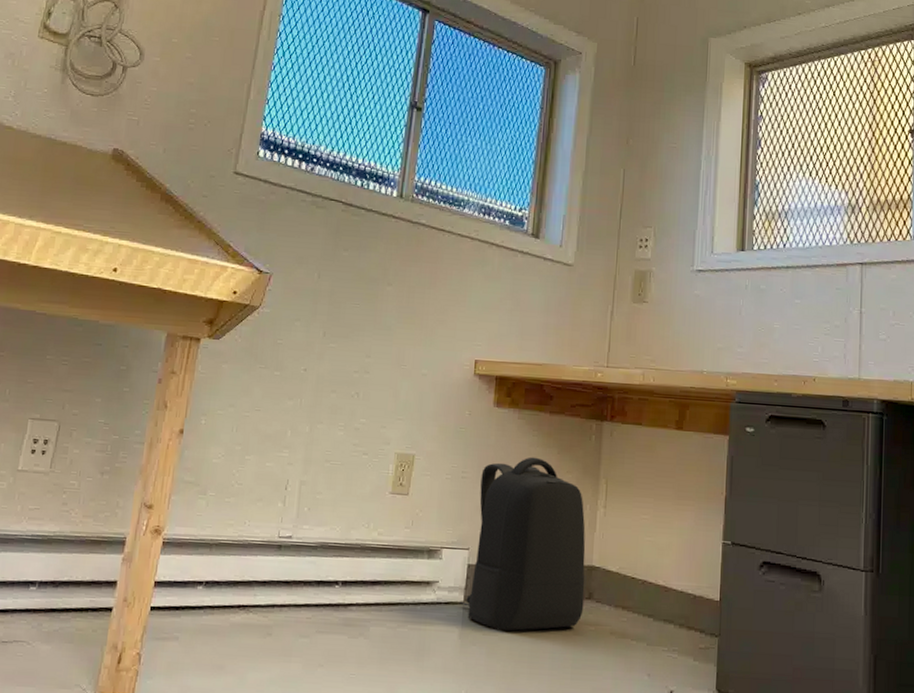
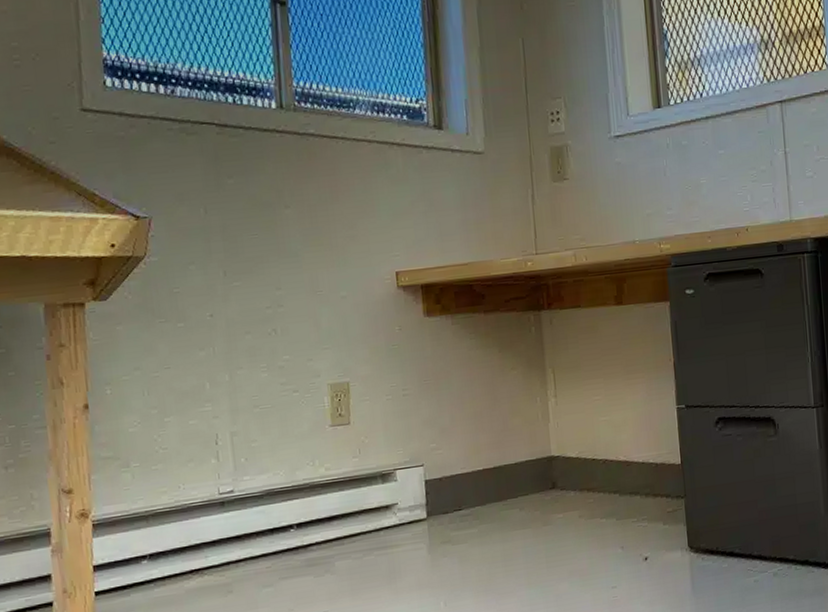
backpack: present [459,456,586,632] -> none [422,360,549,538]

